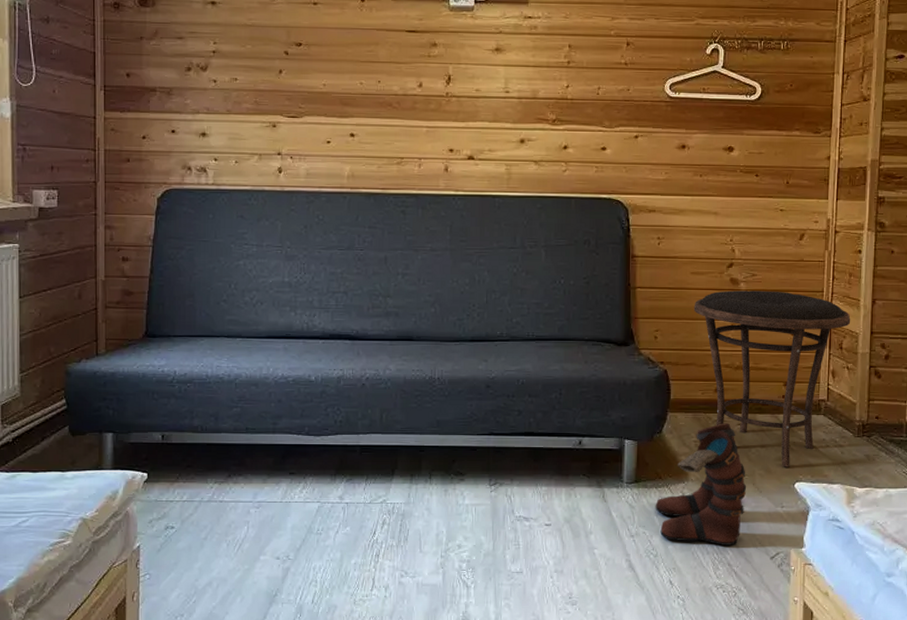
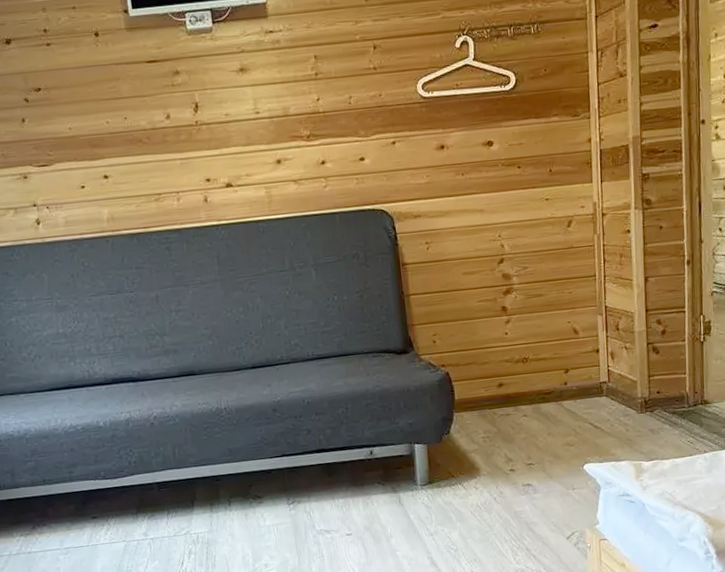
boots: present [655,423,747,545] -> none [450,416,538,534]
side table: present [694,290,851,467] -> none [468,280,625,451]

